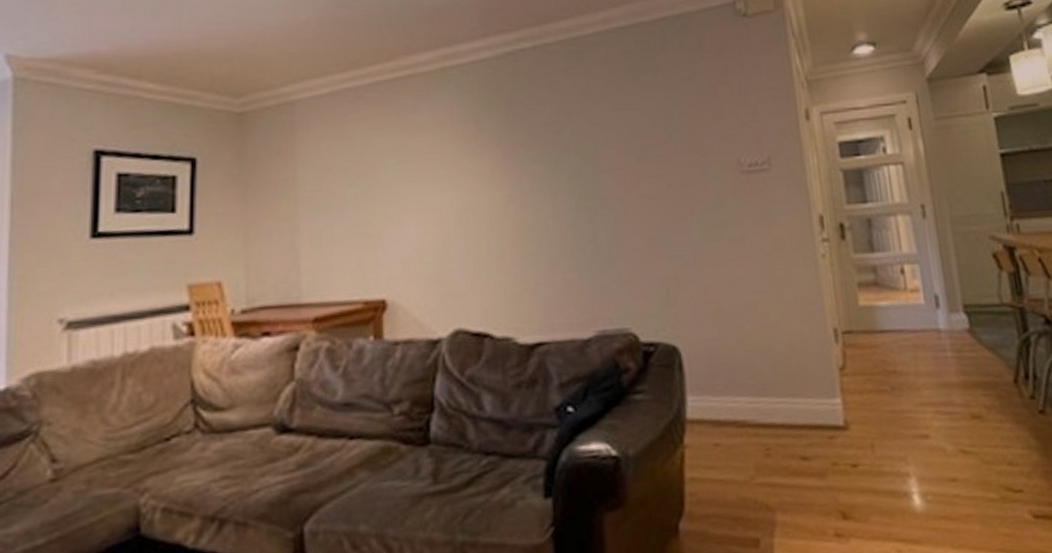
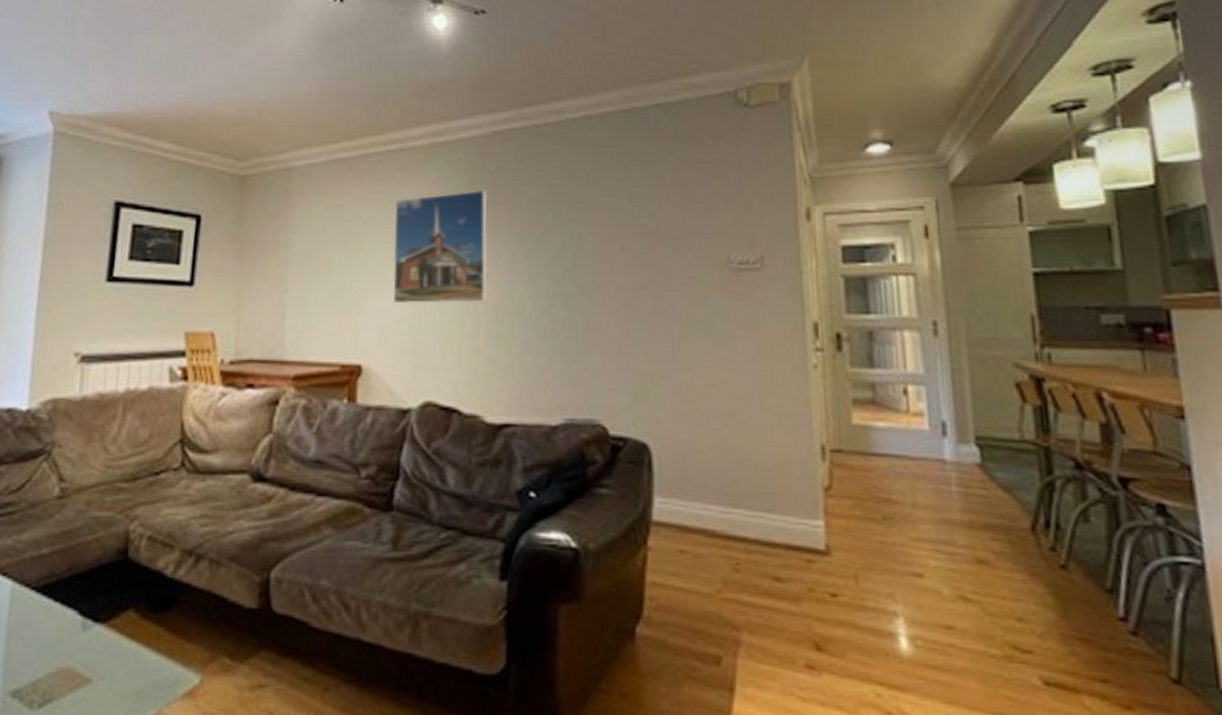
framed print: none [409,111,510,233] -> present [393,190,488,304]

